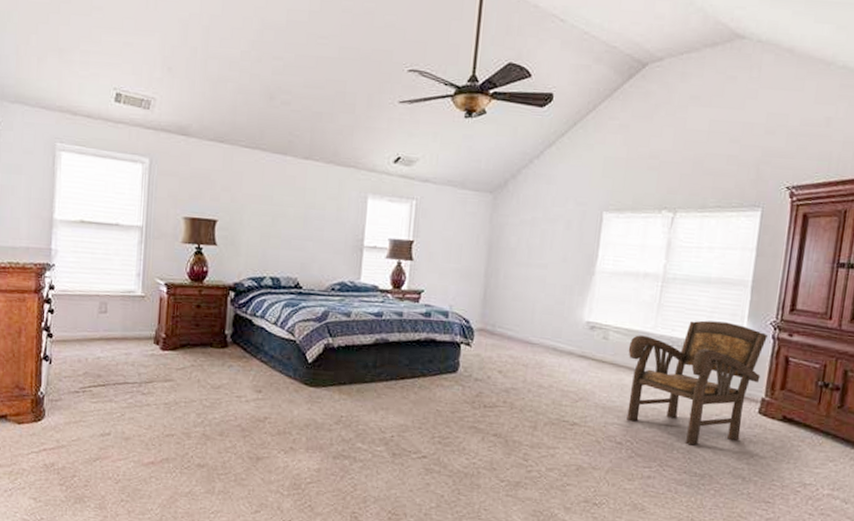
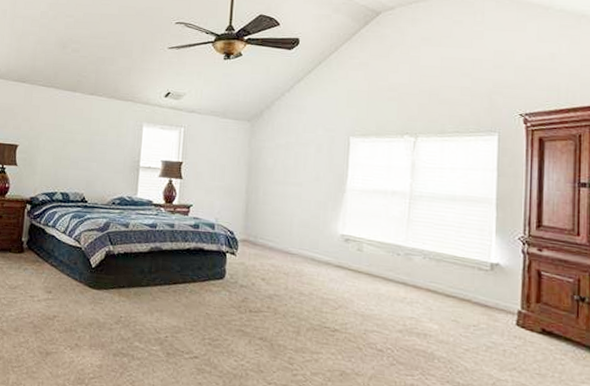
armchair: present [626,320,768,445] -> none [382,235,517,355]

